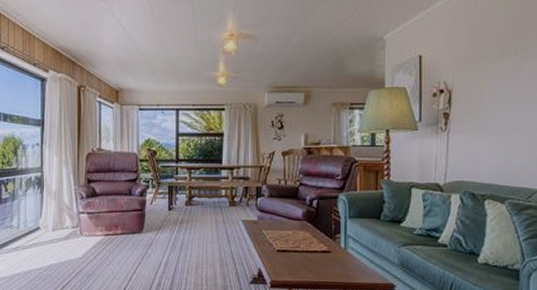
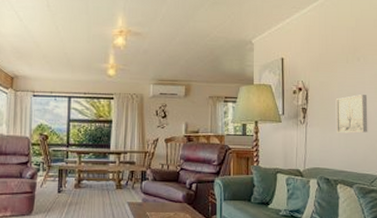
wall art: none [485,95,527,141] -> present [335,95,368,134]

